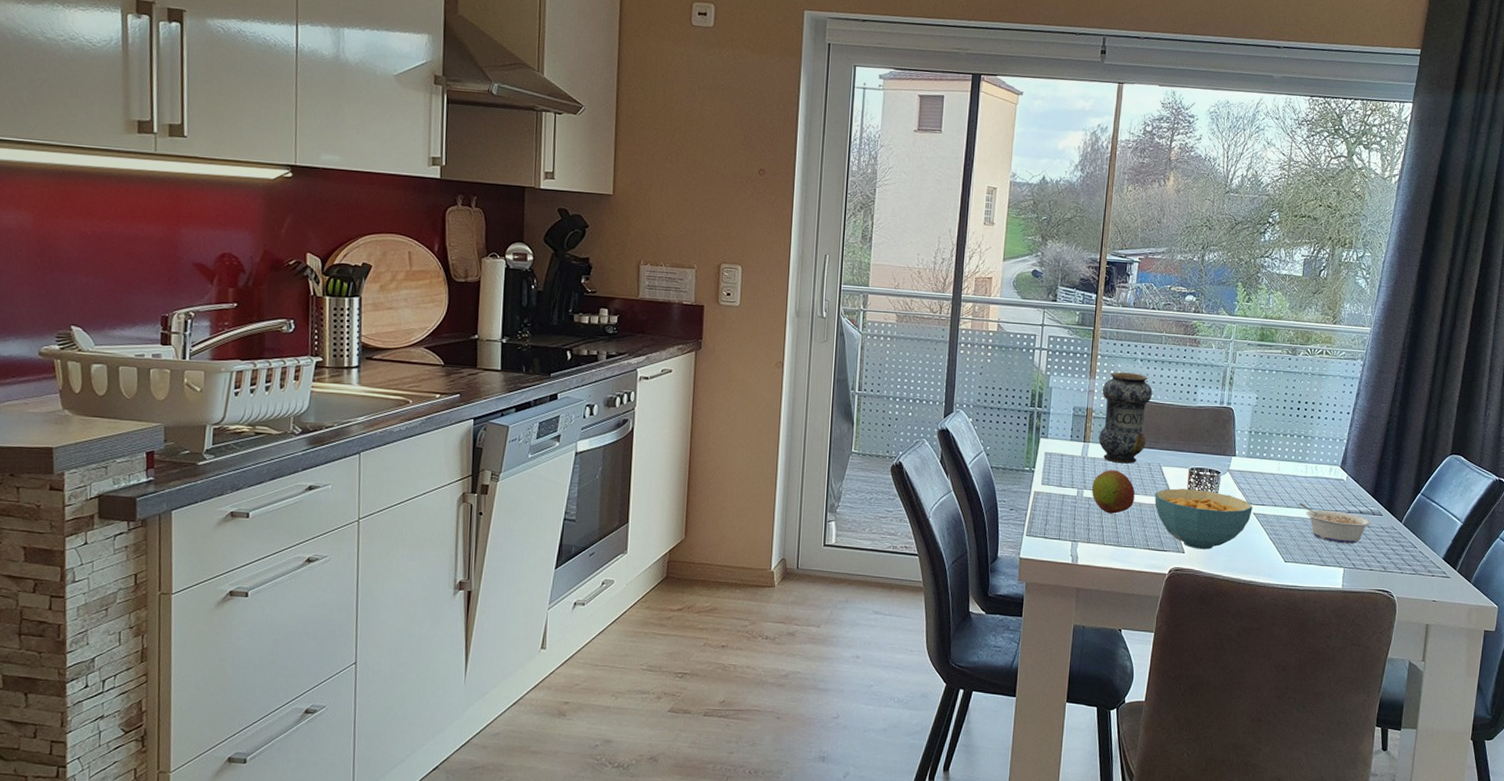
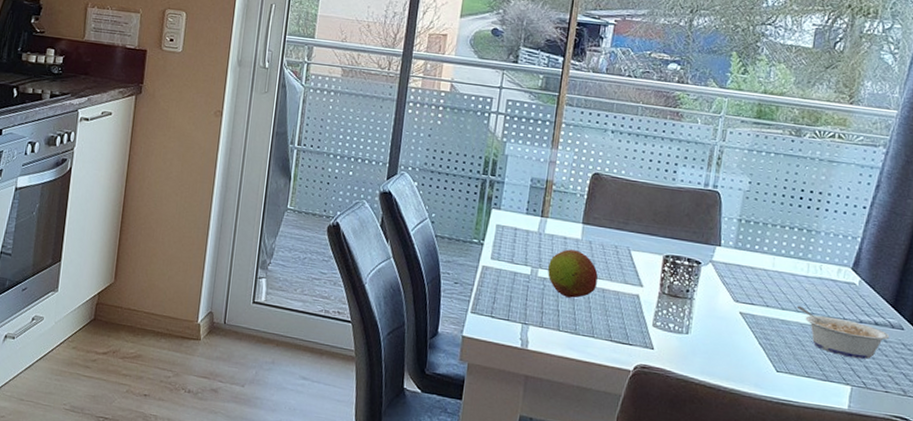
vase: present [1099,371,1152,464] -> none [558,143,624,245]
cereal bowl: present [1154,488,1253,550] -> none [620,276,739,349]

